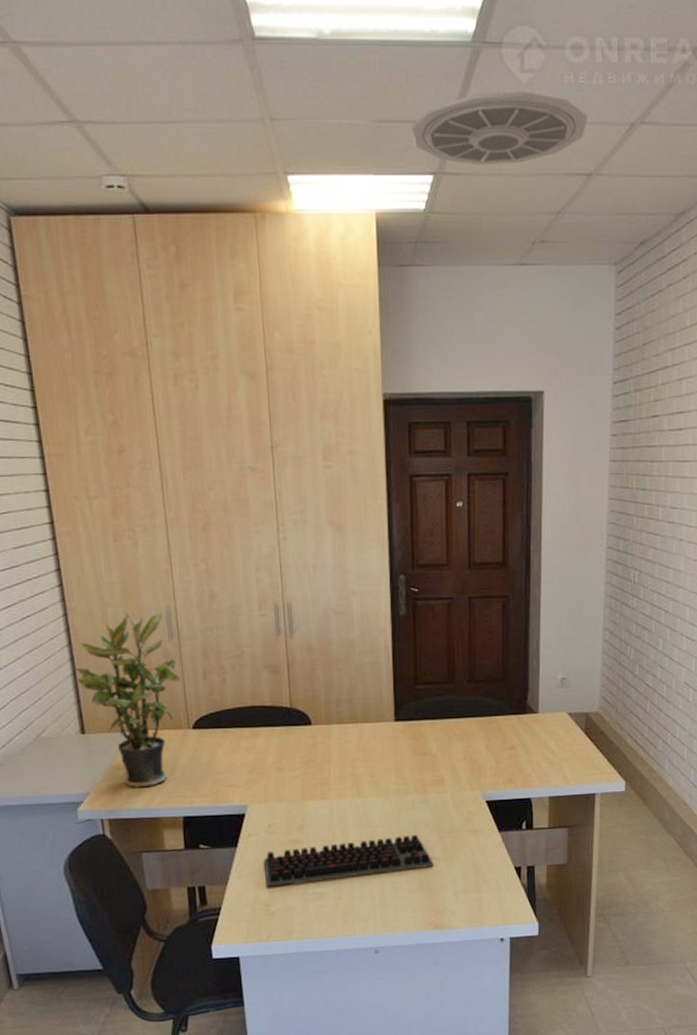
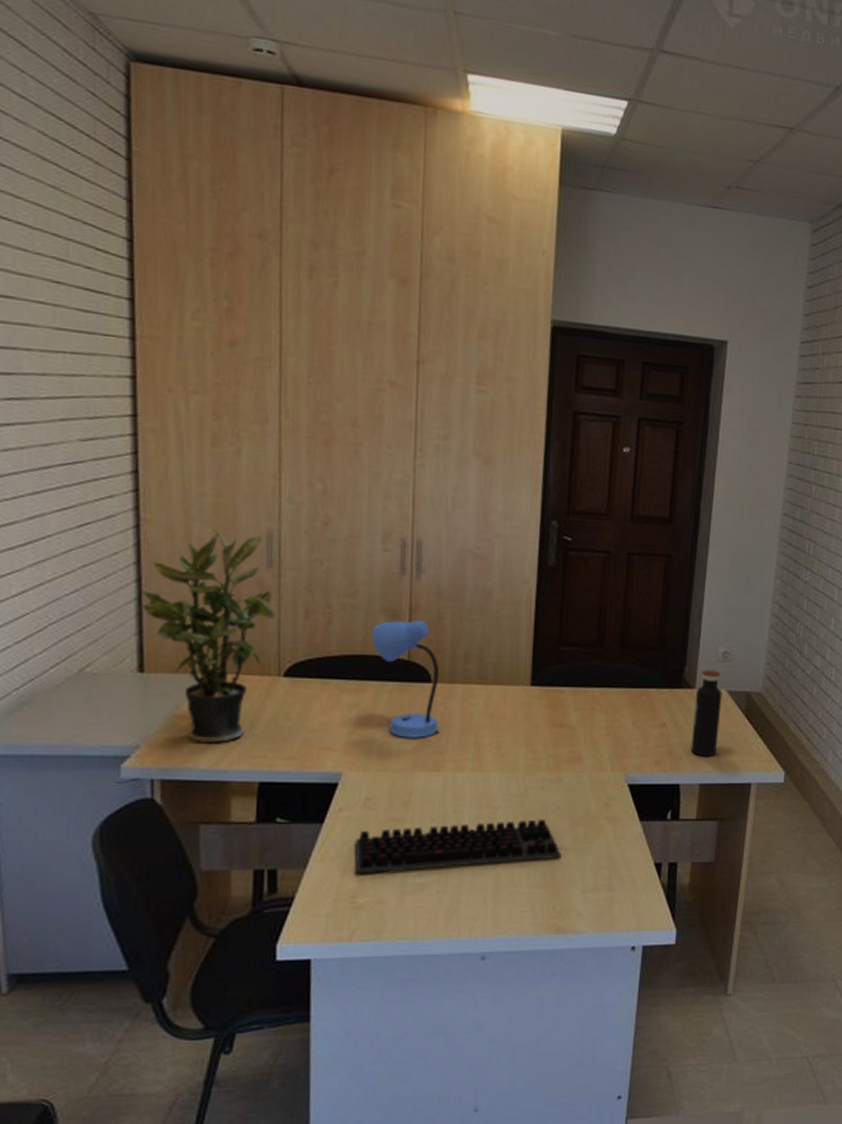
desk lamp: none [259,672,323,773] -> present [372,619,440,738]
ceiling vent: present [411,91,588,165] -> none [608,27,794,105]
water bottle: none [538,695,564,773] -> present [691,670,723,757]

